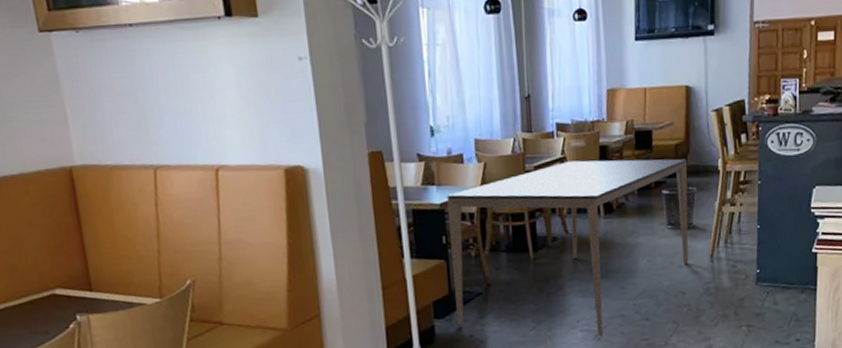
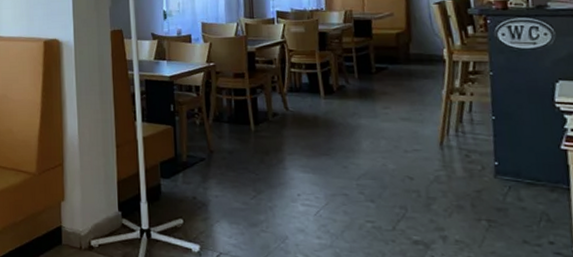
dining table: present [446,158,689,337] -> none [176,44,416,213]
waste bin: present [662,186,697,230] -> none [383,74,421,115]

